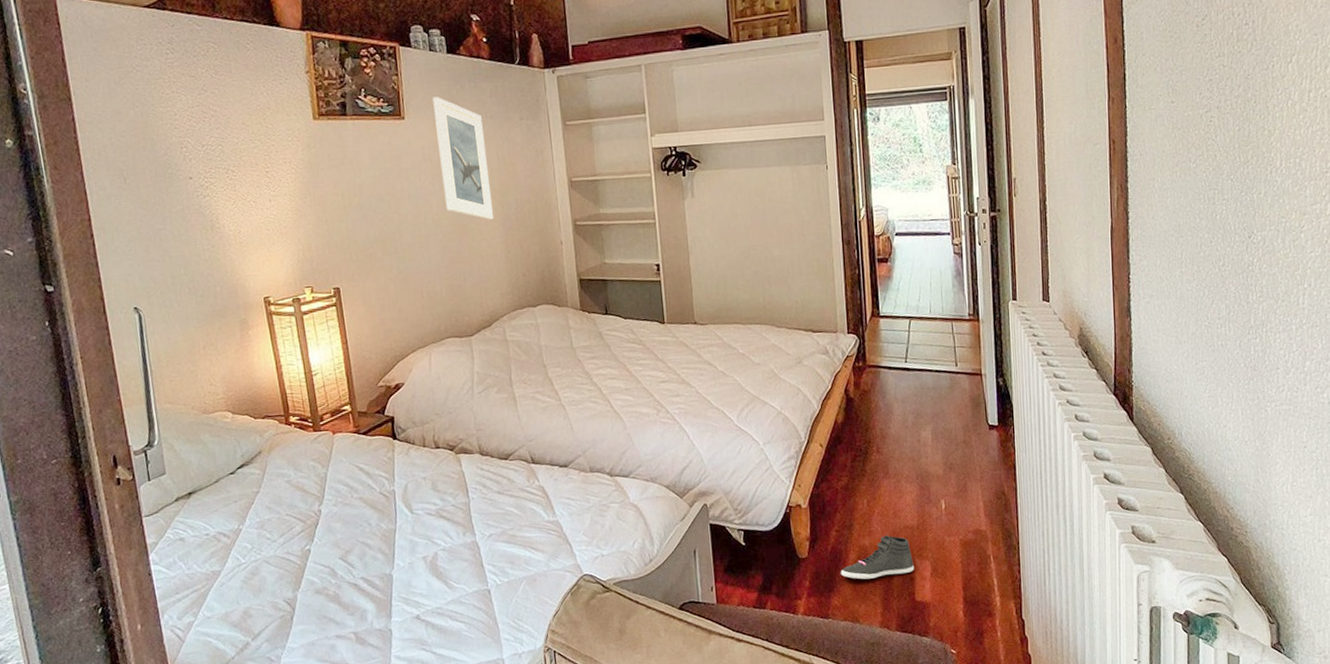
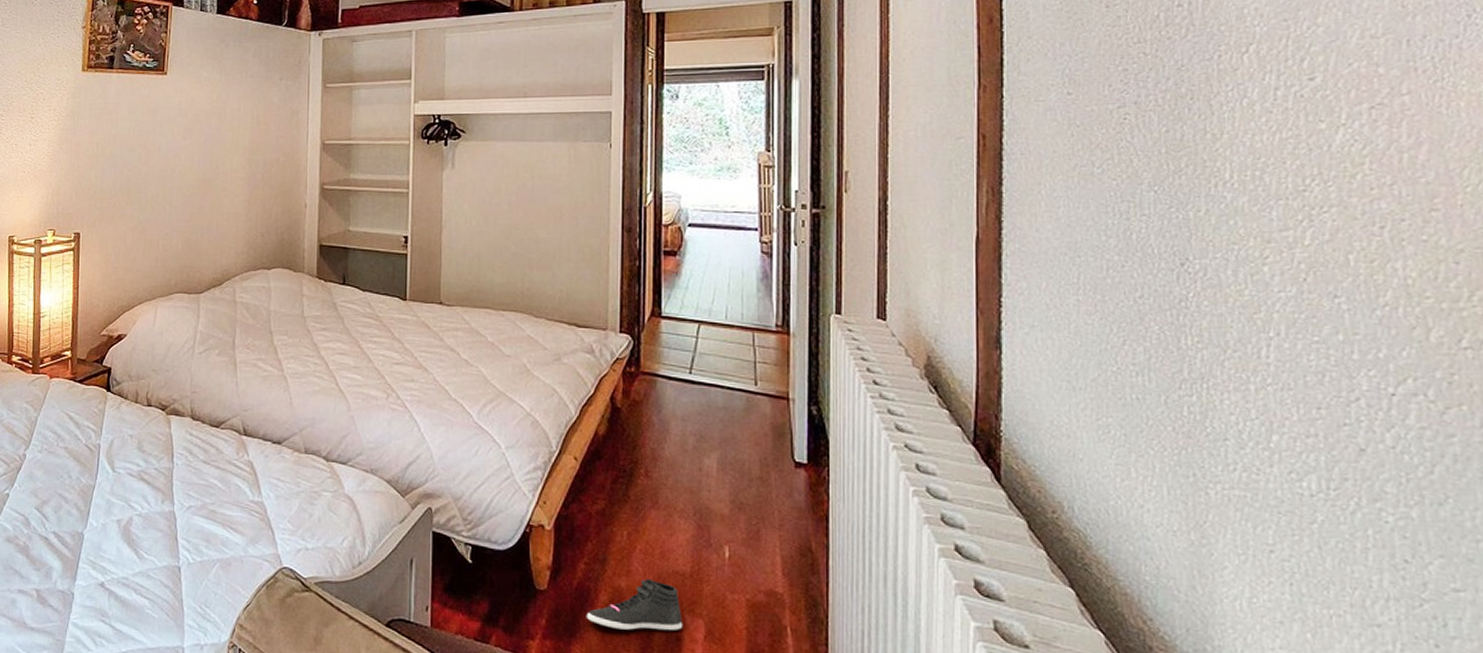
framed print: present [432,96,494,220] -> none [194,54,242,177]

